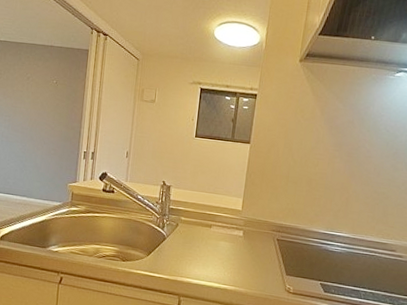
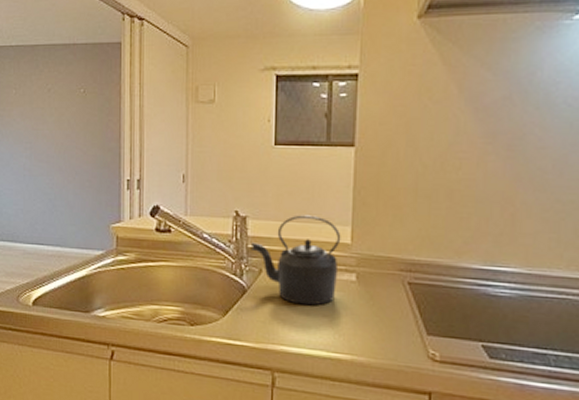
kettle: none [171,187,236,252] -> present [250,215,341,306]

